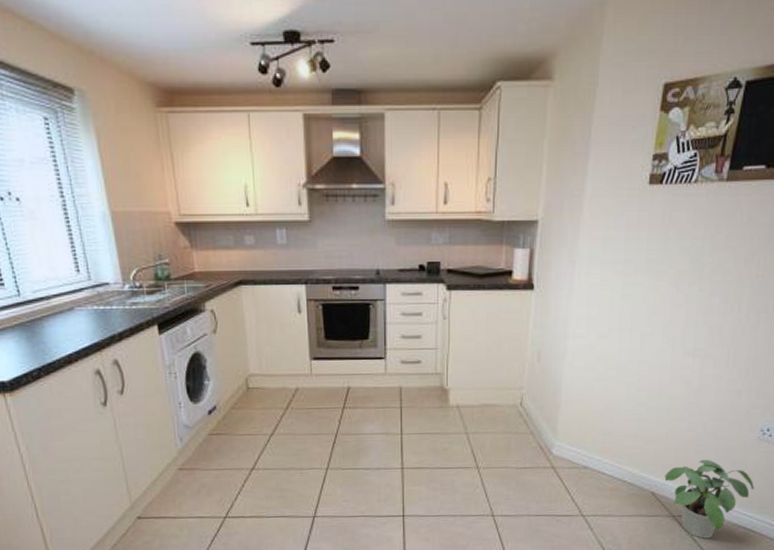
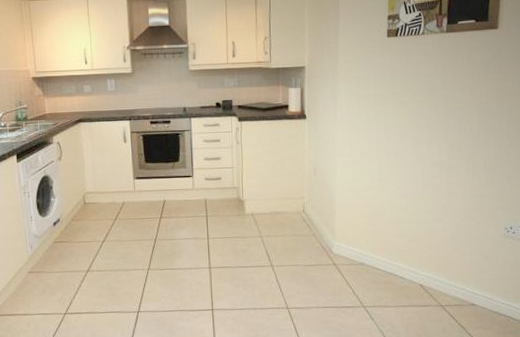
potted plant: present [664,459,755,539] -> none [429,254,508,326]

